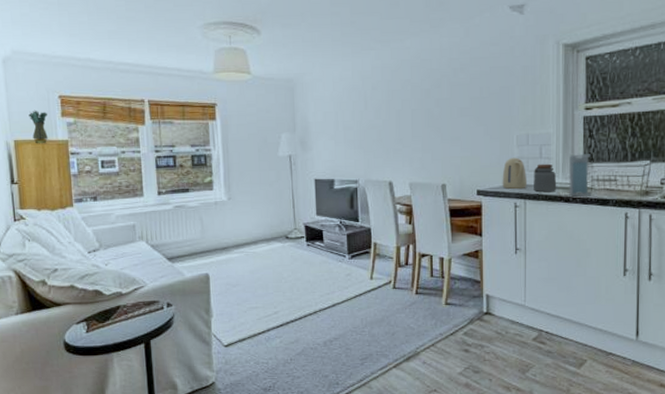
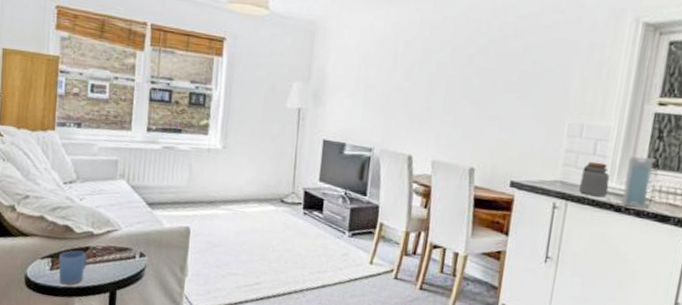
vase: present [28,109,48,144] -> none [21,17,41,57]
mug: none [93,310,120,343] -> present [58,250,87,285]
kettle: present [502,157,528,190] -> none [541,148,574,188]

